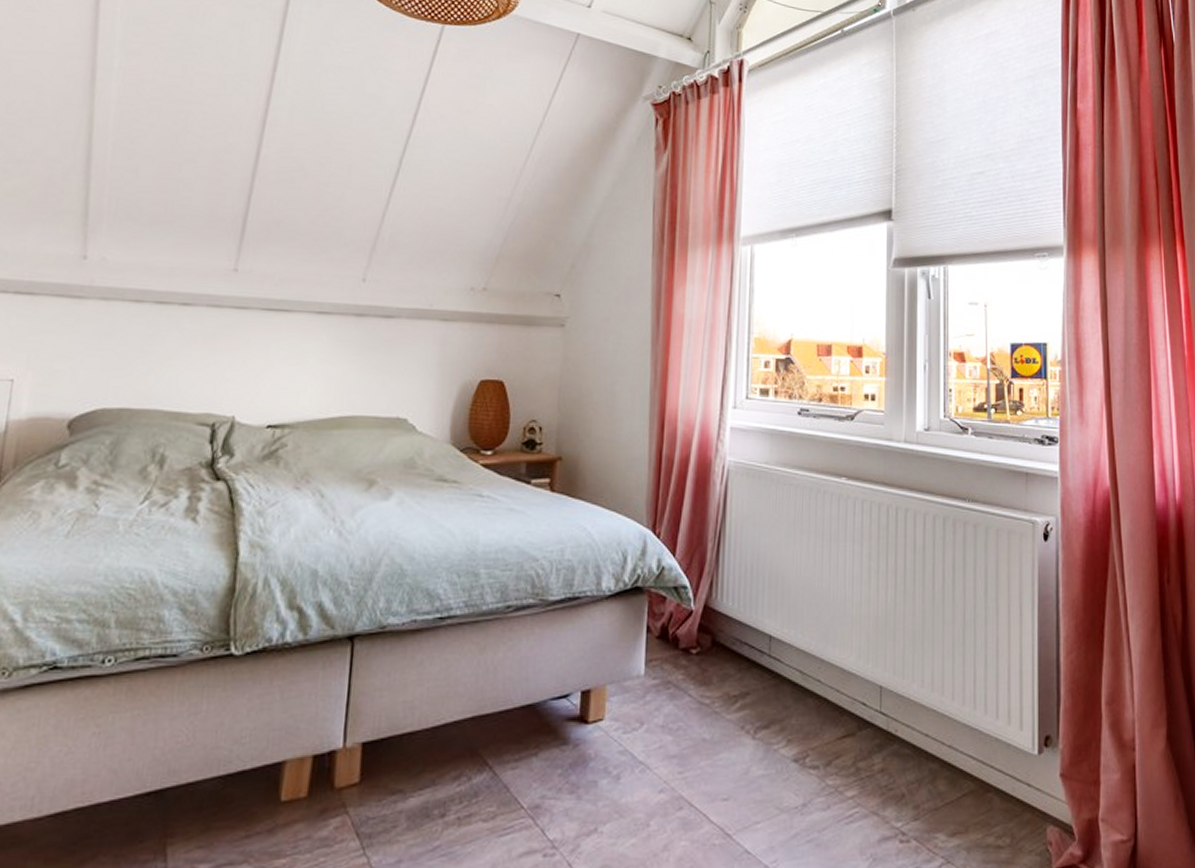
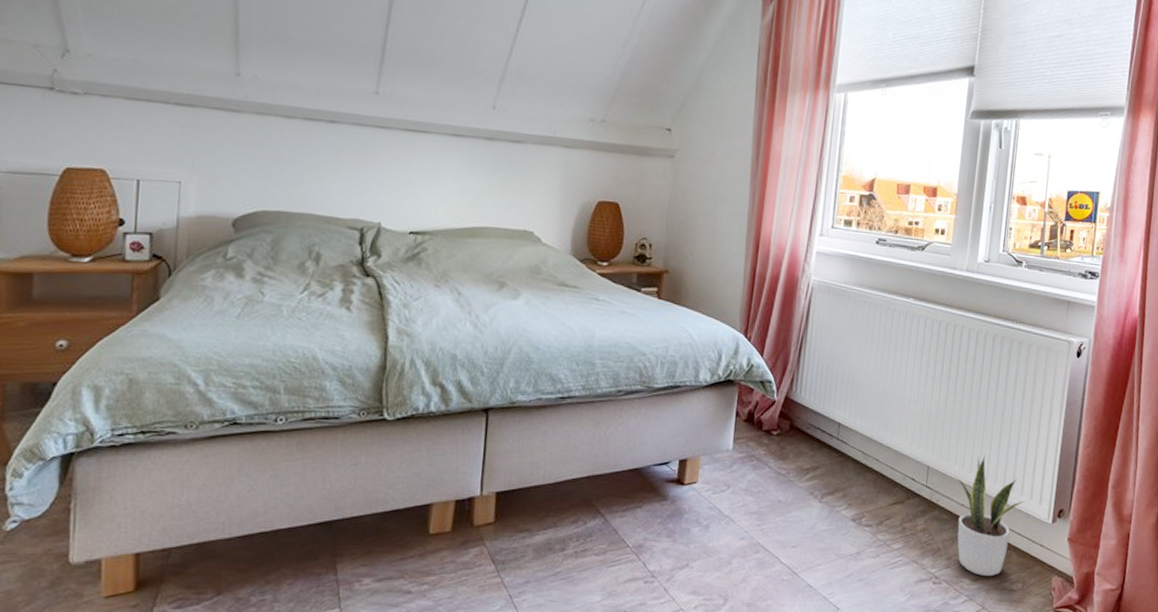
potted plant: none [915,669,1002,830] -> present [955,455,1025,577]

